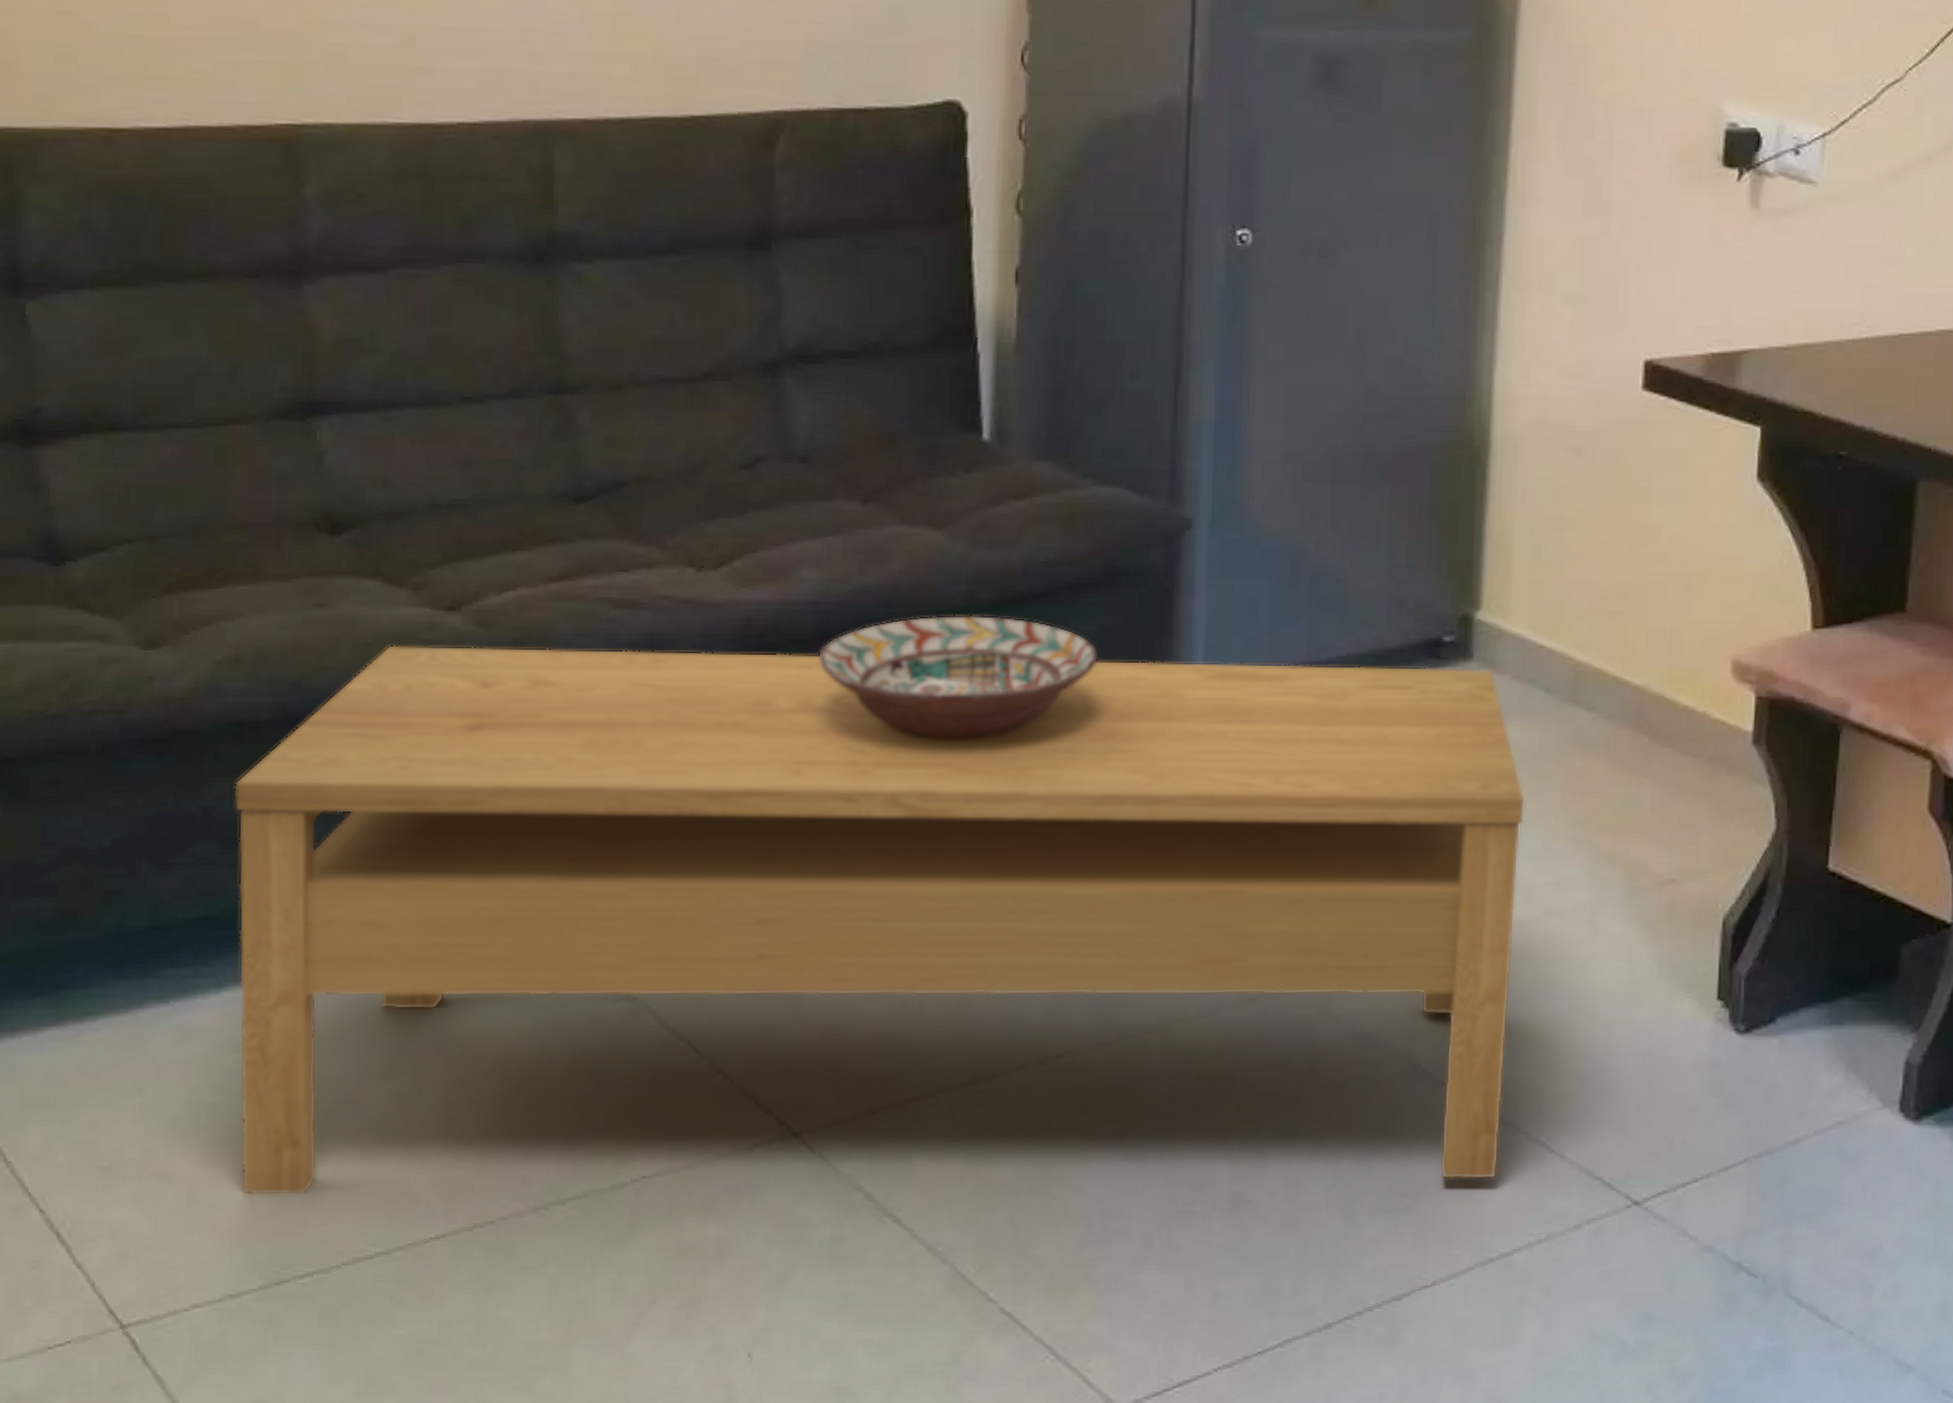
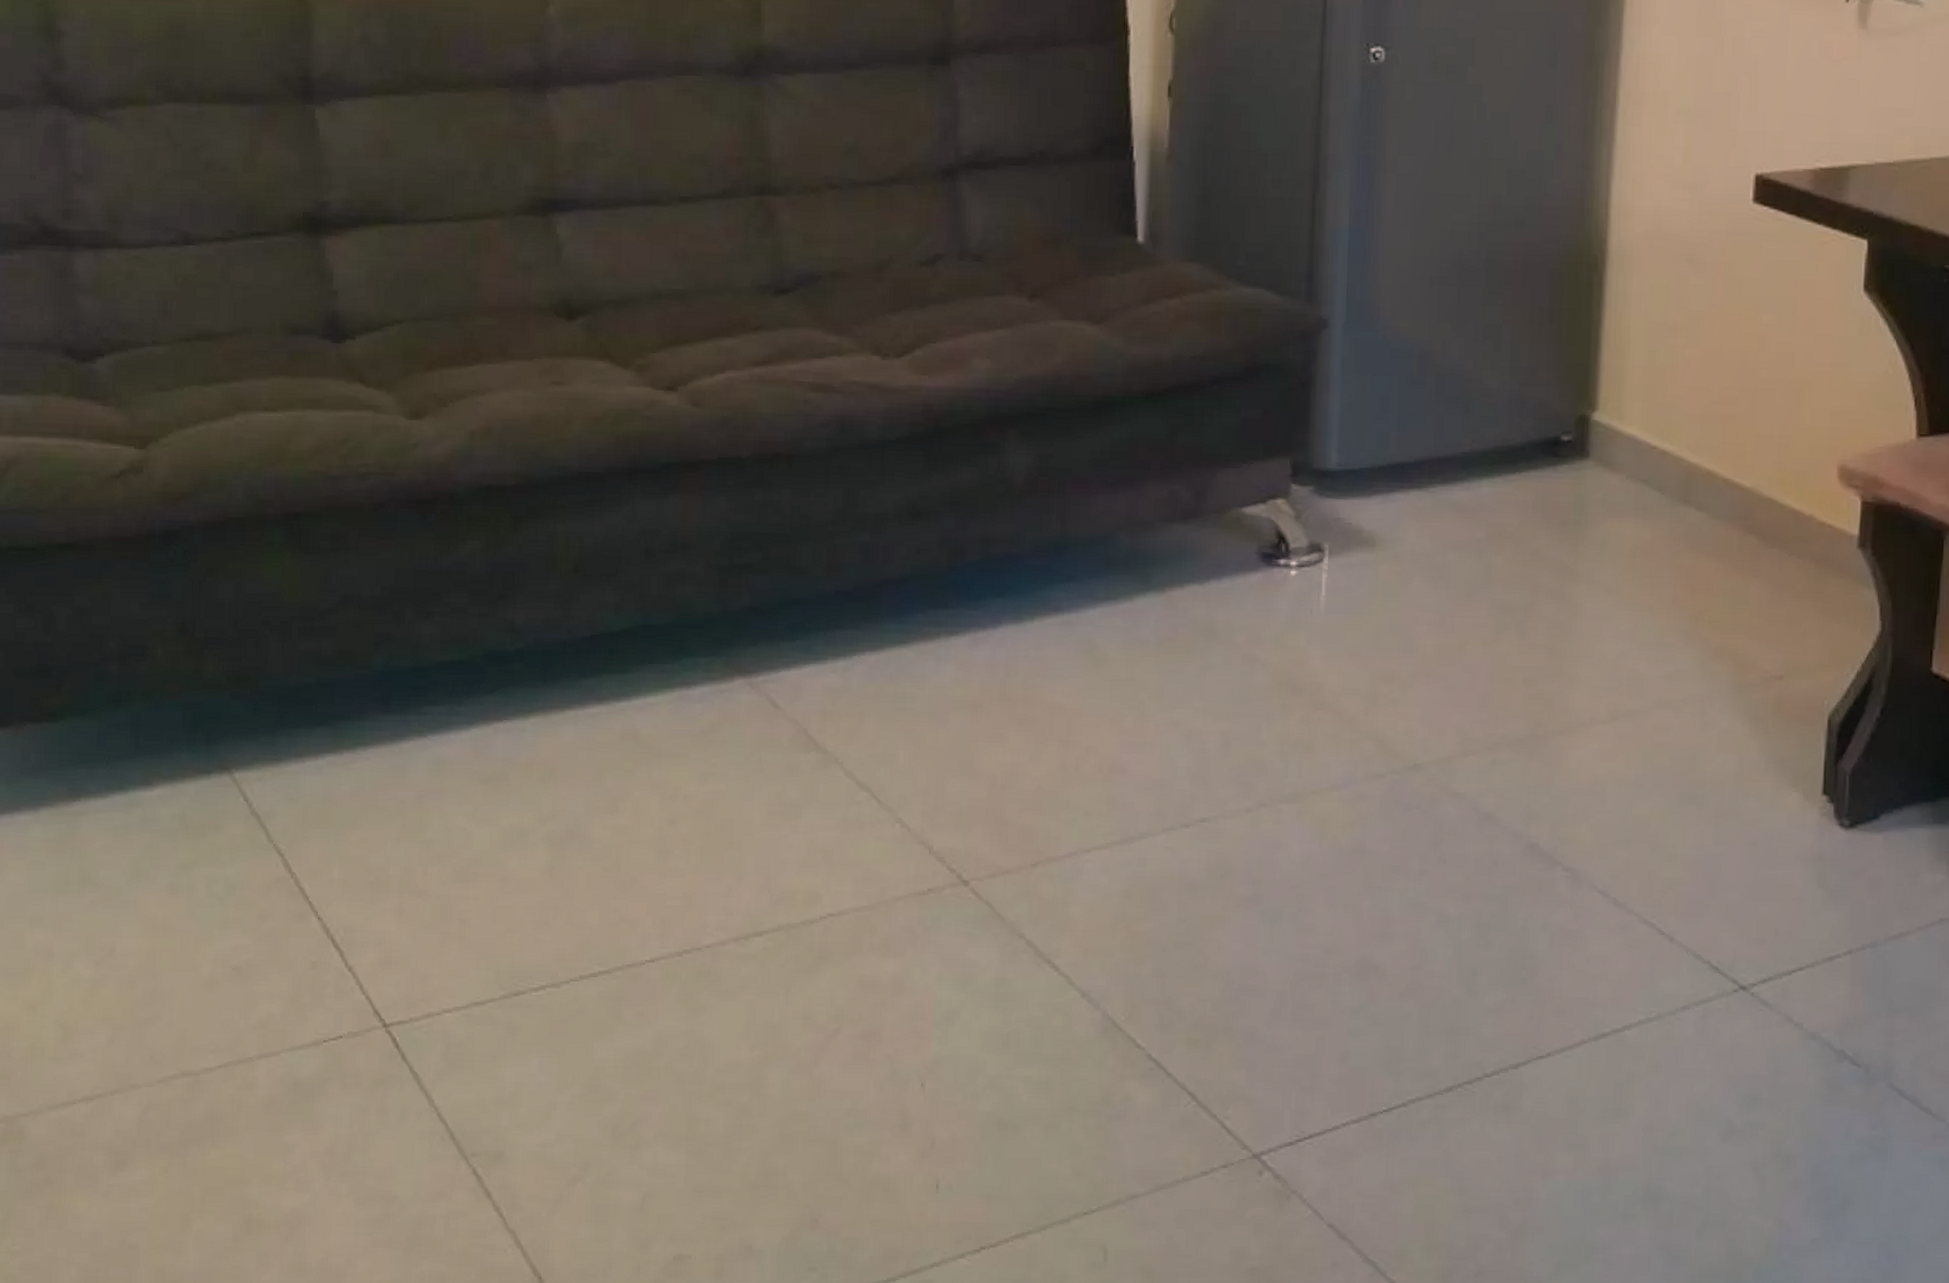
coffee table: present [234,645,1526,1196] -> none [483,420,1639,957]
decorative bowl: present [817,615,1100,739] -> none [988,404,1243,520]

